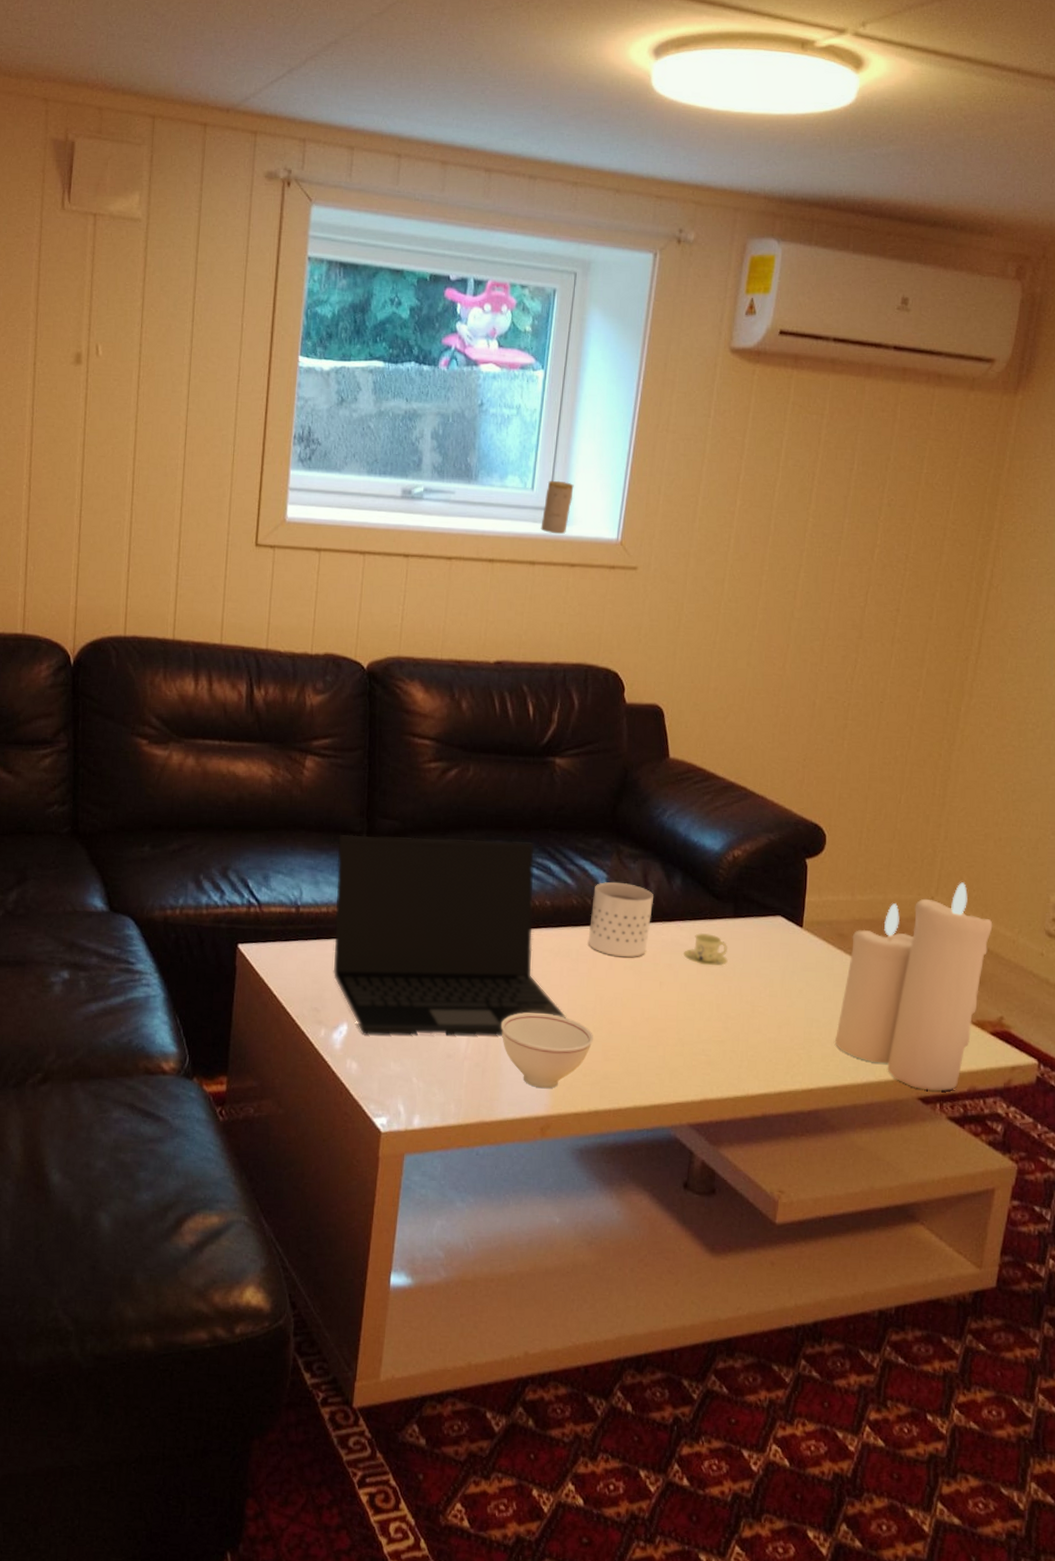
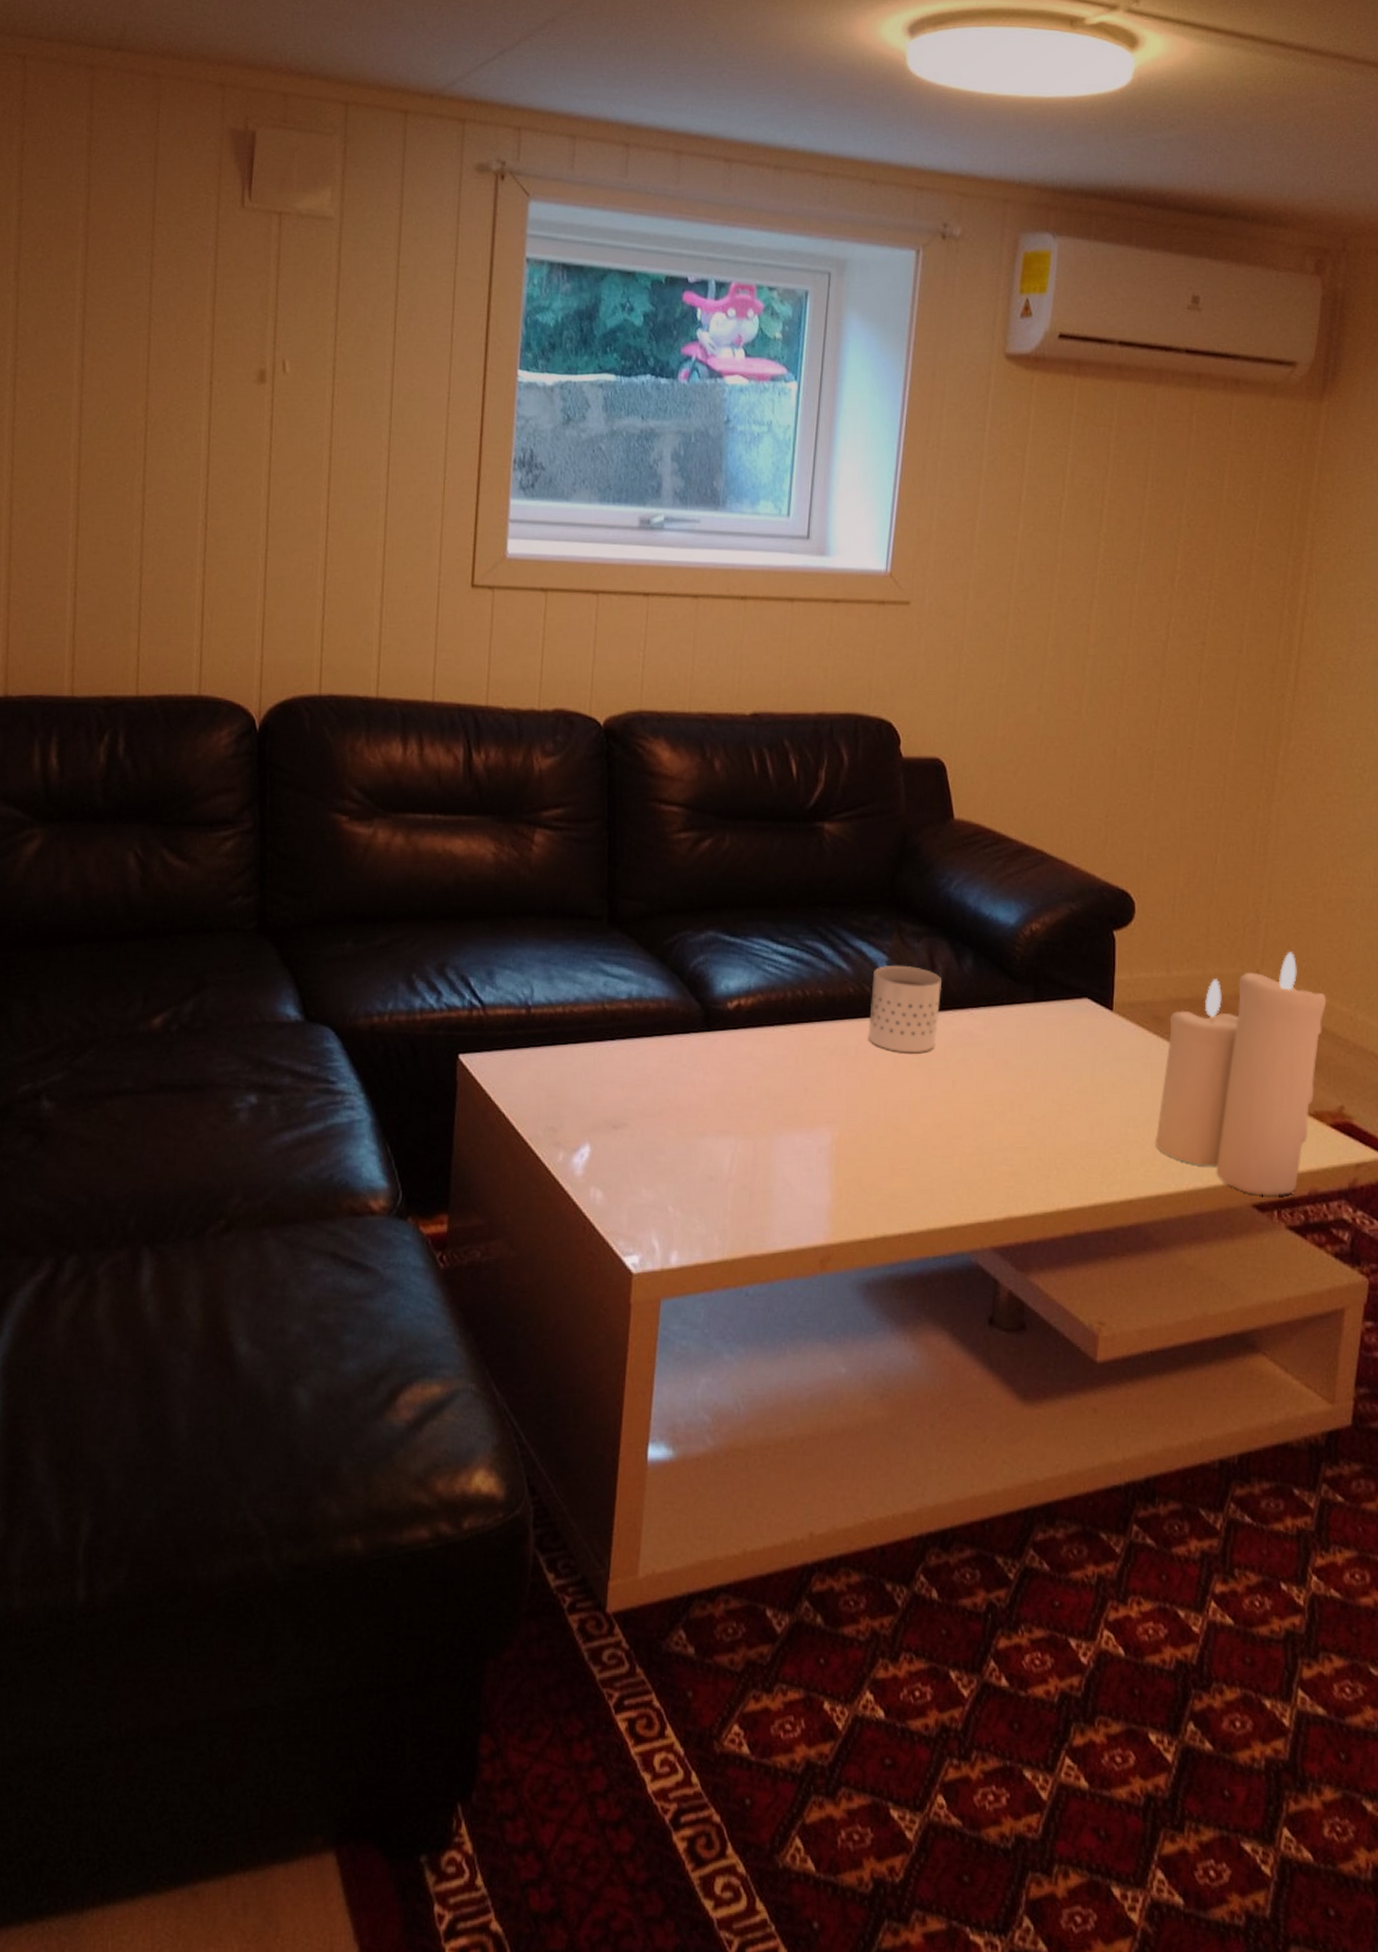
laptop: present [333,834,567,1035] -> none [571,920,846,1157]
bowl: present [500,1012,593,1089] -> none [769,1122,878,1213]
candle: present [540,480,574,535] -> none [799,505,835,567]
cup and saucer: present [683,932,728,966] -> none [977,1020,1029,1060]

